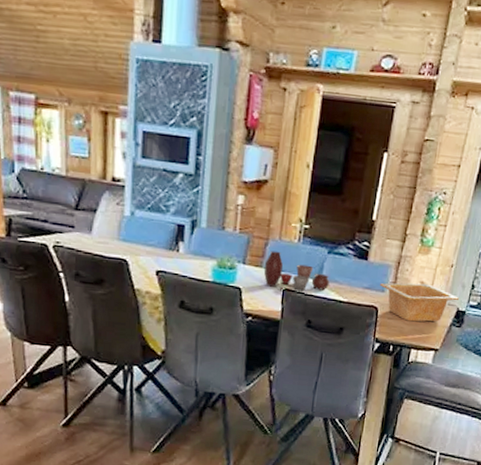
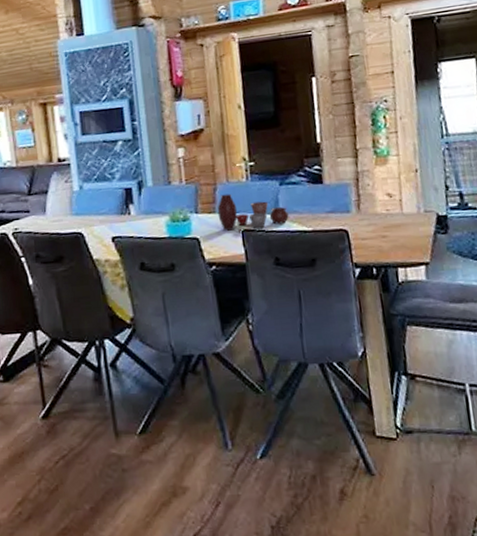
serving bowl: present [380,283,460,322] -> none [343,194,436,238]

